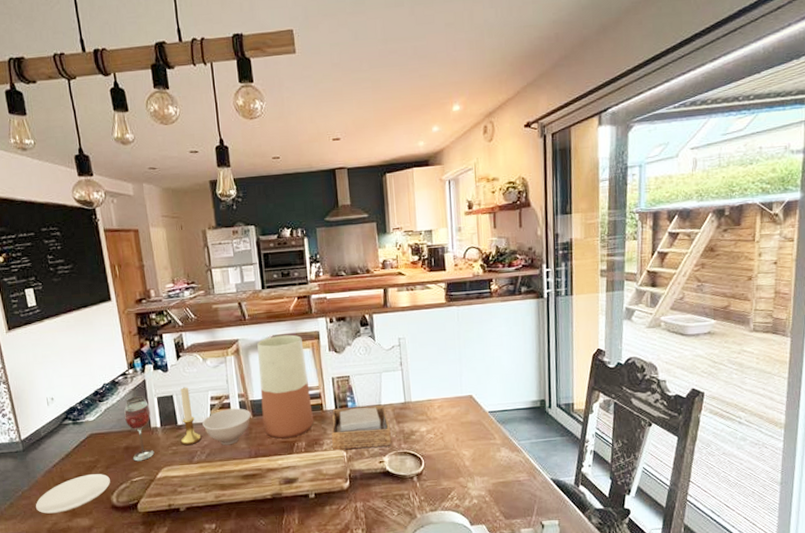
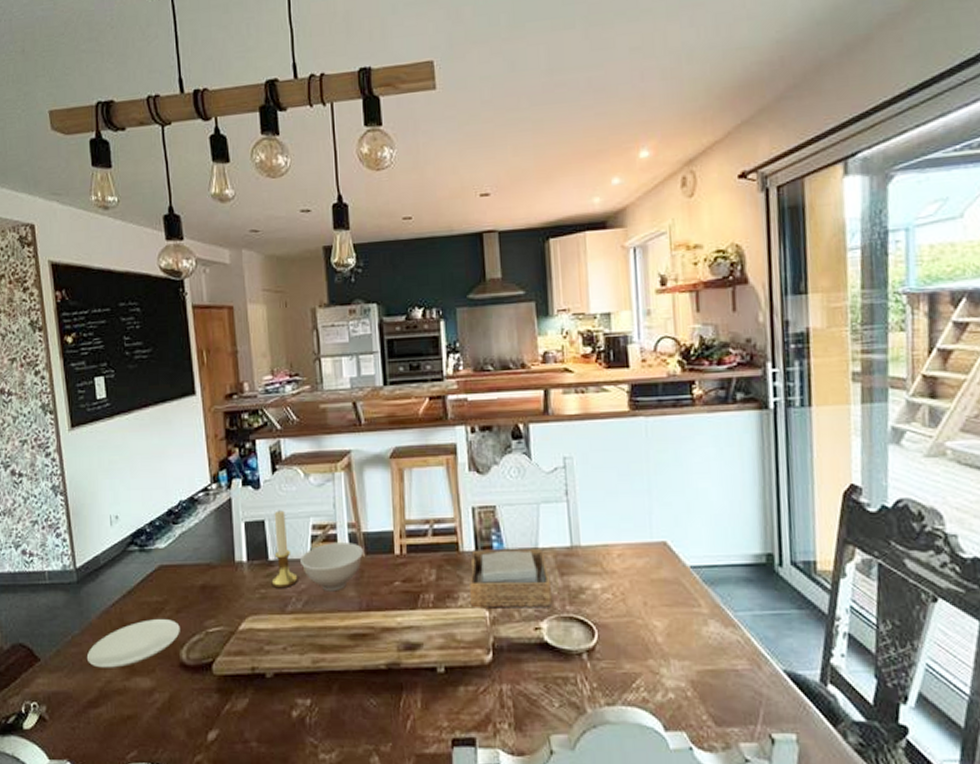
wineglass: present [123,396,154,461] -> none [202,519,237,606]
vase: present [257,335,314,439] -> none [375,447,446,587]

